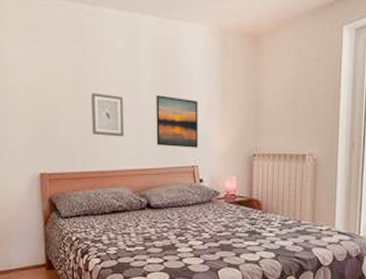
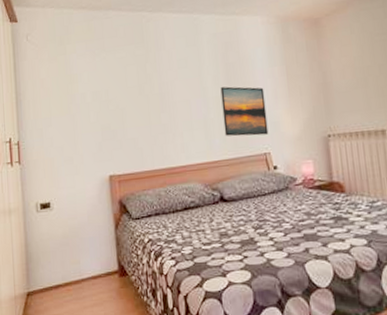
wall art: present [91,93,124,137] -> none [156,91,191,133]

